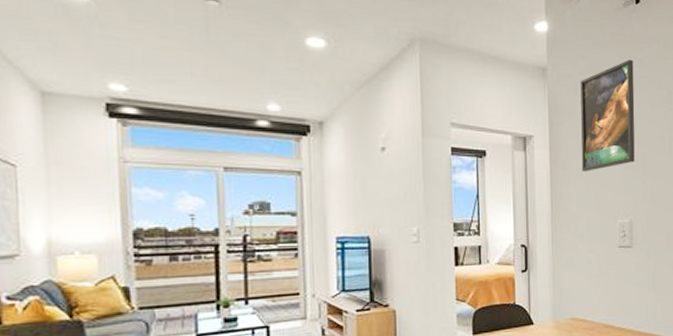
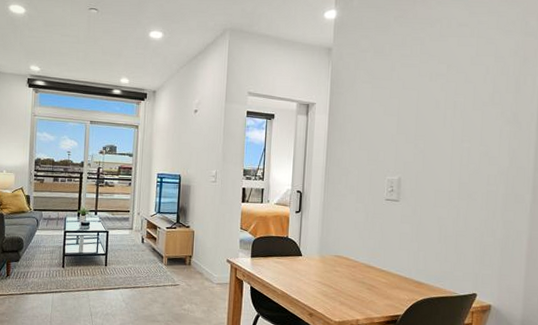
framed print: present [580,59,635,171] -> none [356,38,415,134]

